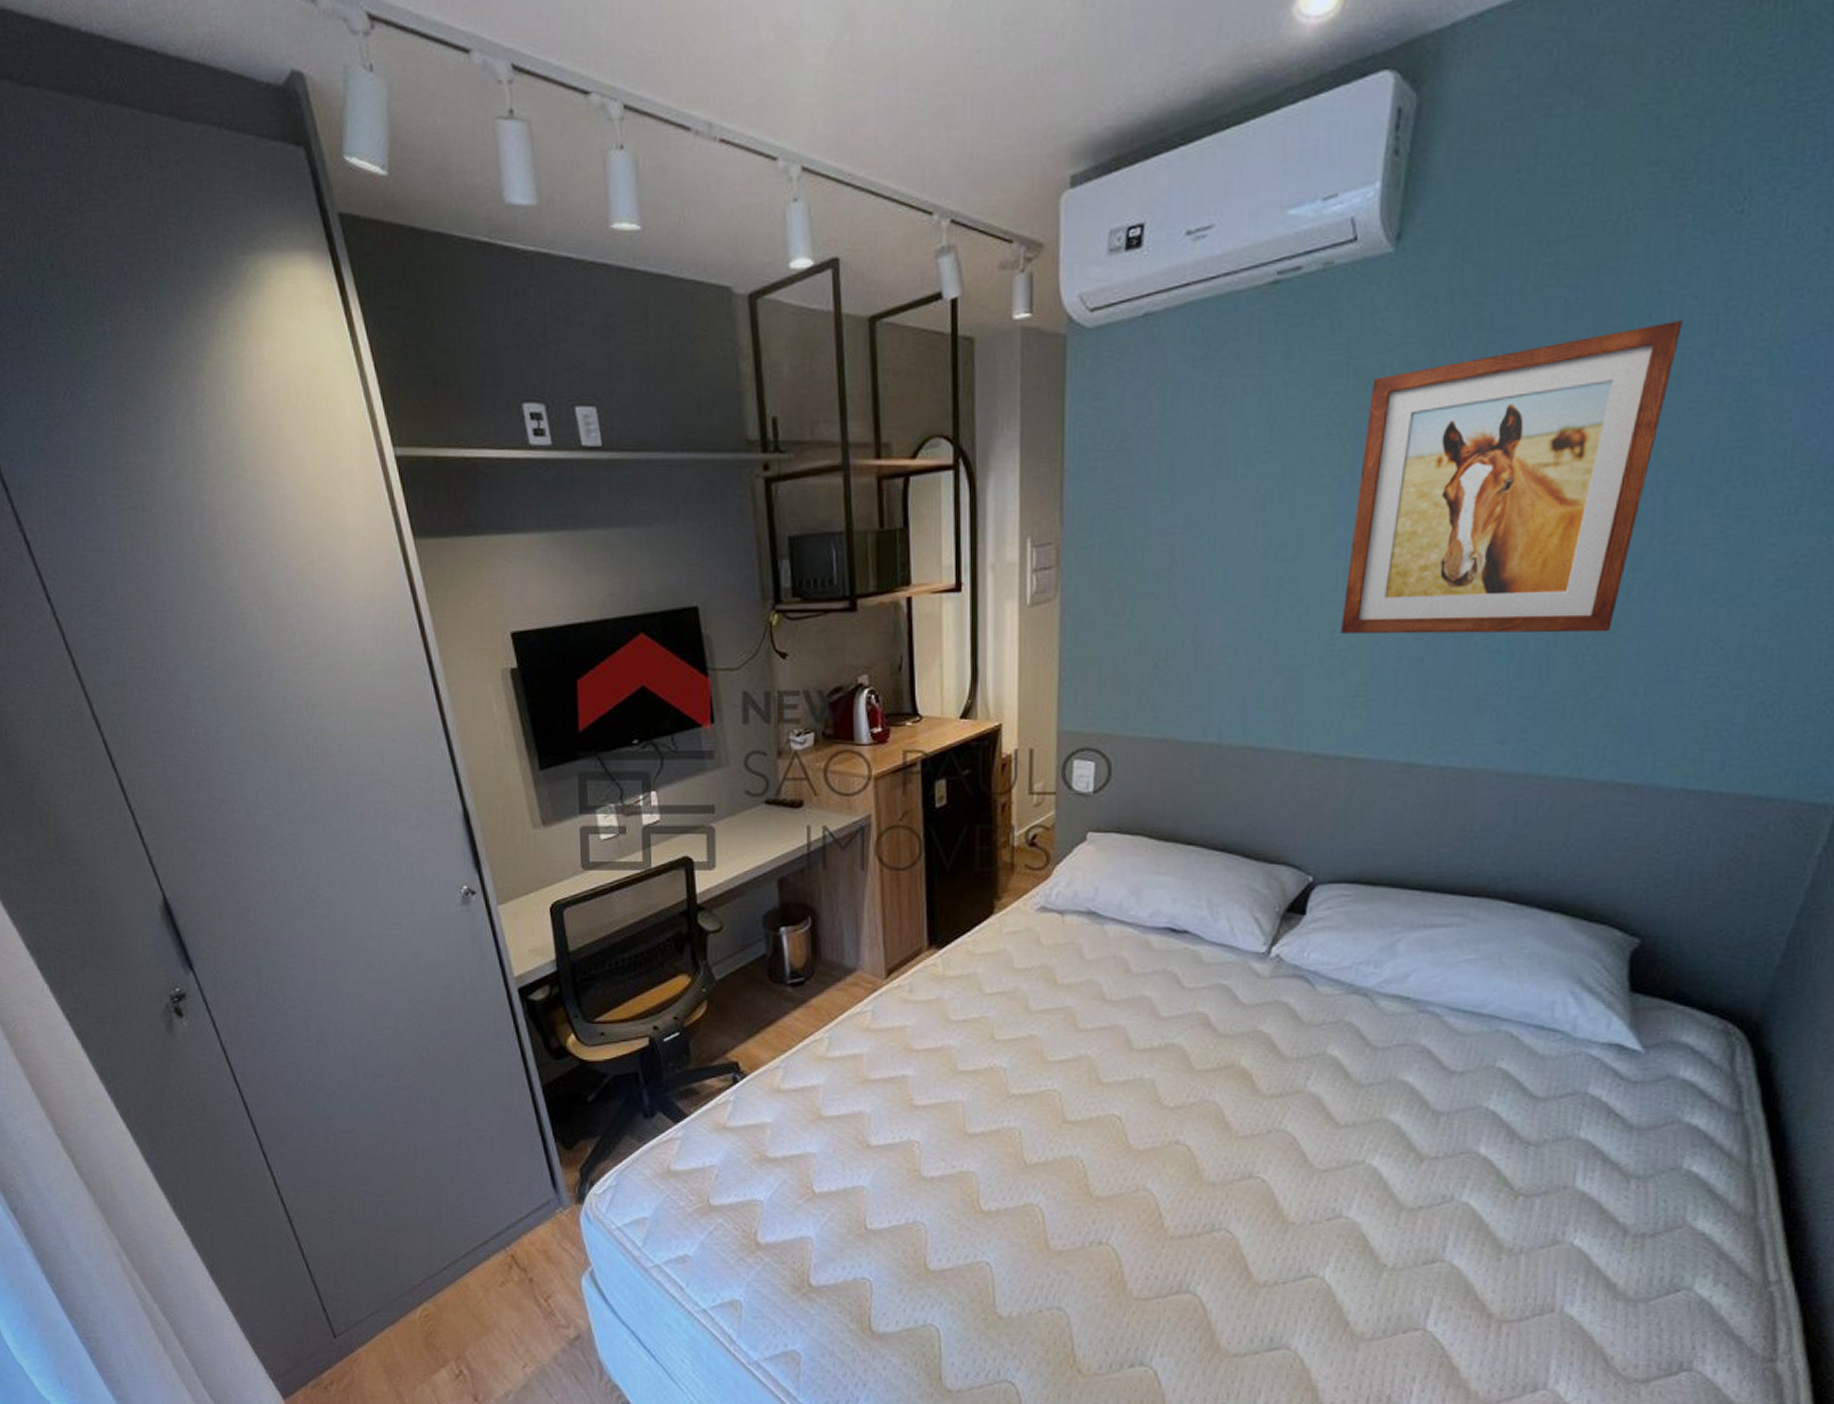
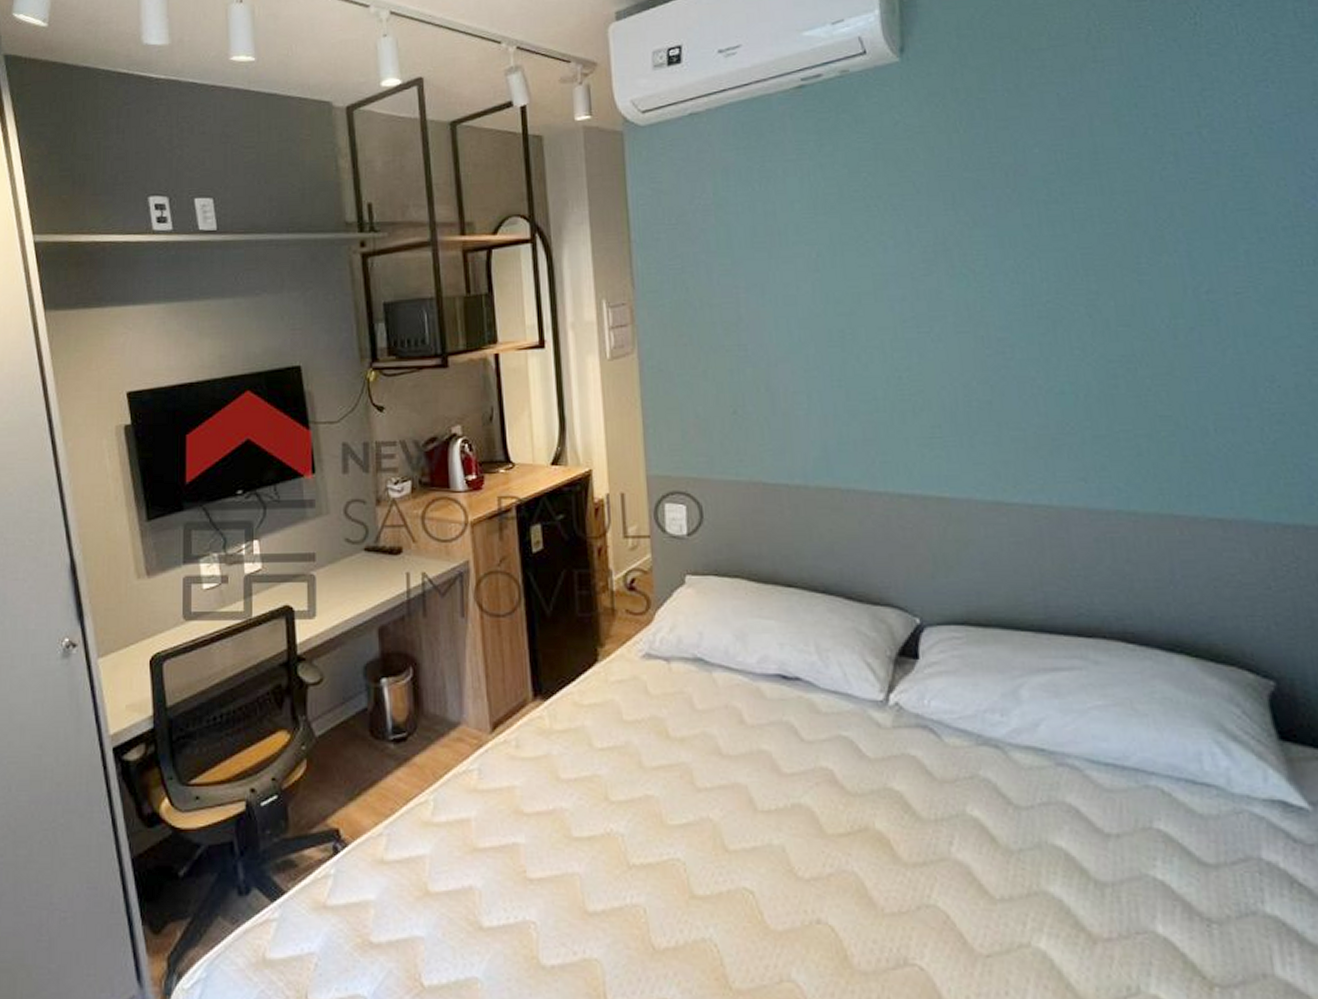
wall art: present [1341,321,1683,635] -> none [899,108,1167,380]

